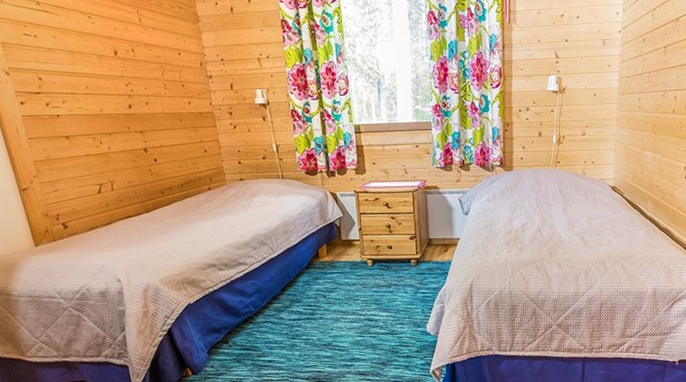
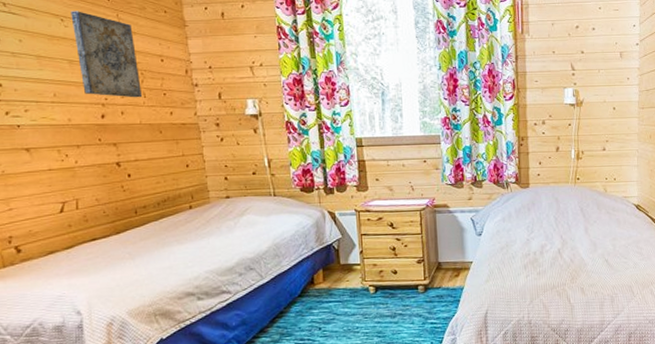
wall art: none [97,8,164,89] -> present [71,11,143,98]

